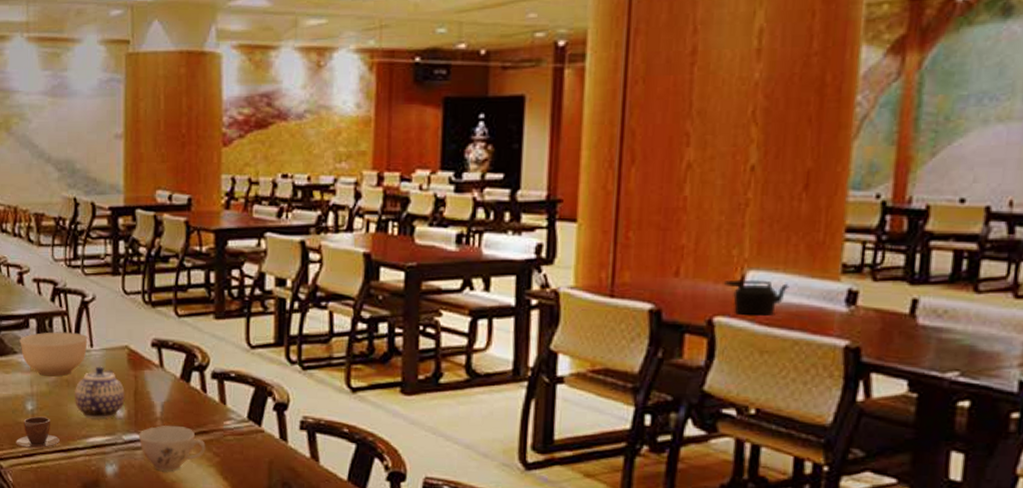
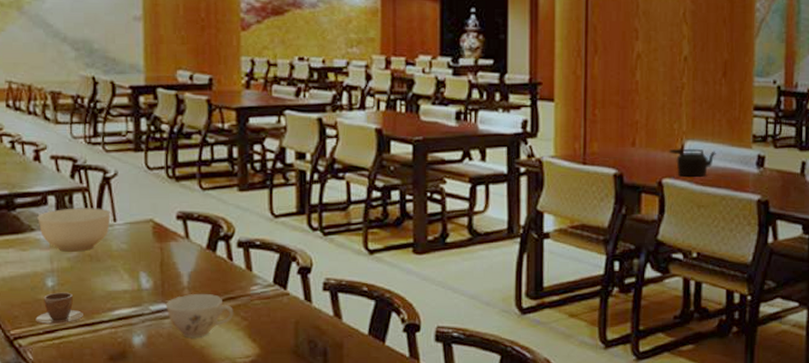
teapot: present [75,366,125,419] -> none [98,240,151,292]

